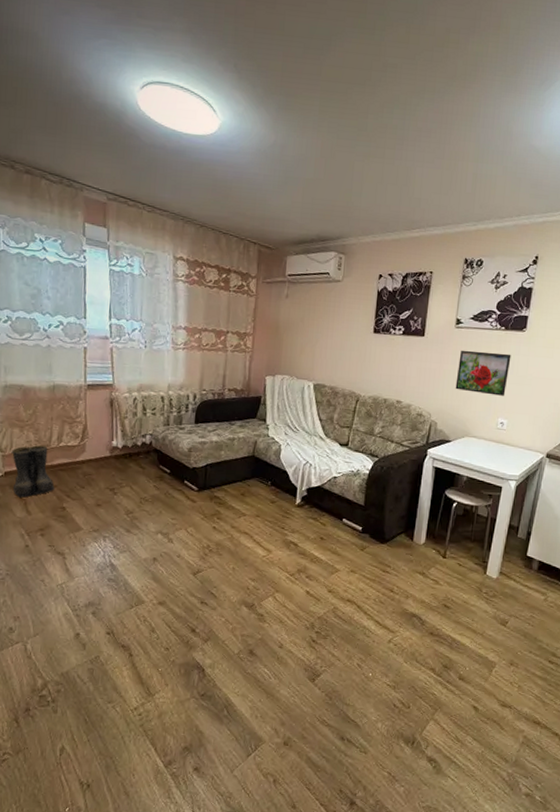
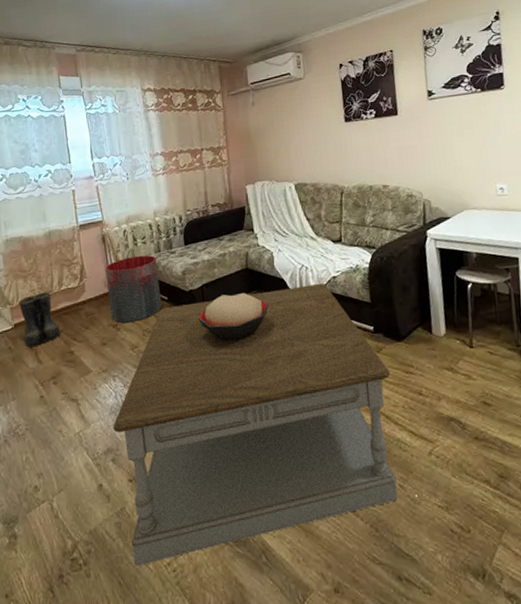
coffee table: none [97,479,369,708] -> present [113,283,398,566]
trash can: none [109,425,164,489] -> present [105,255,162,323]
decorative bowl: none [197,477,269,522] -> present [197,292,269,341]
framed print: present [455,350,511,396] -> none [439,115,498,163]

